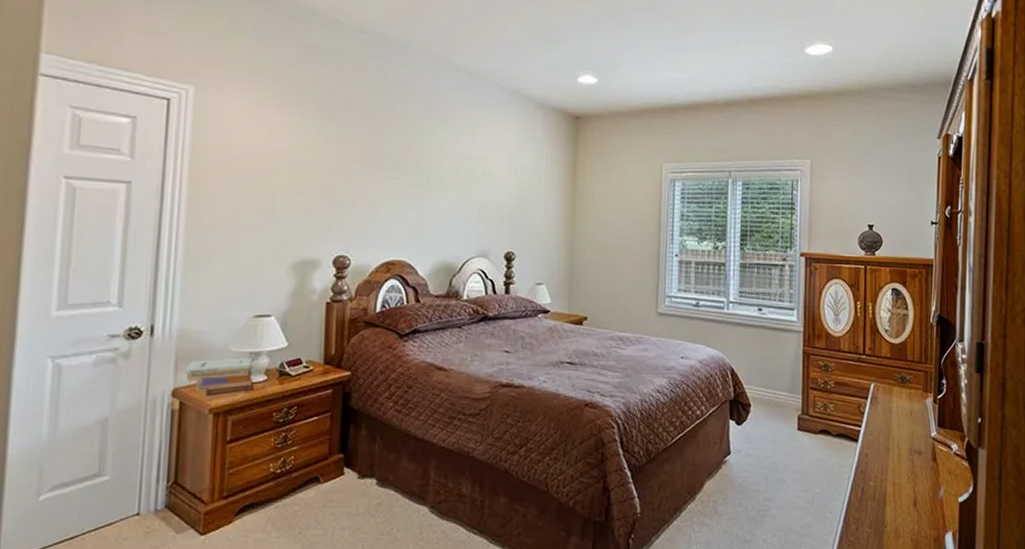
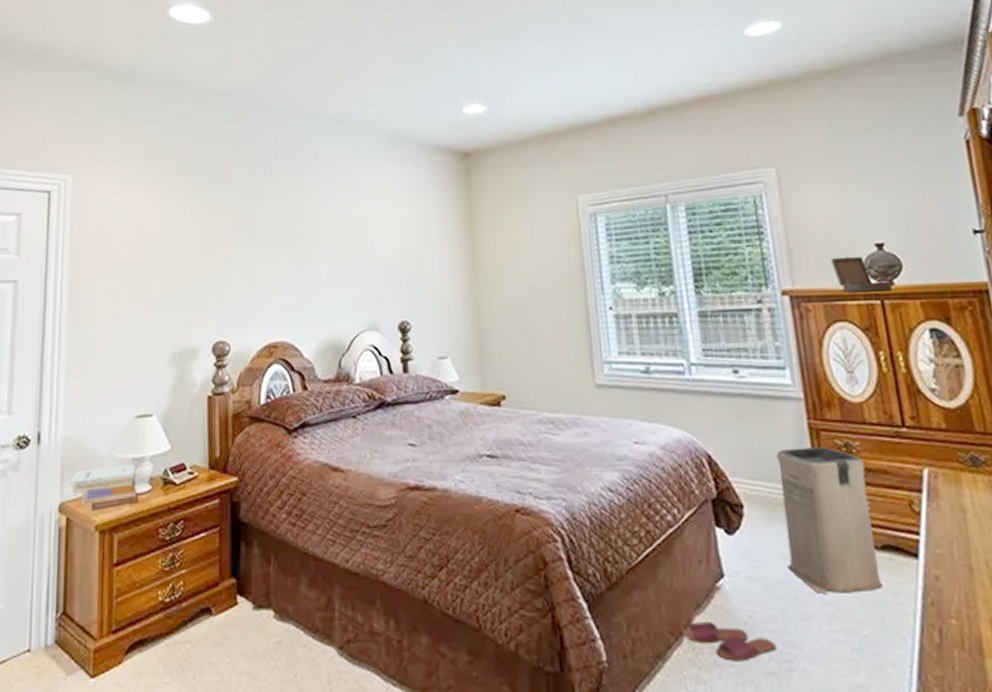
slippers: none [697,485,759,511] -> present [683,622,777,662]
laundry basket: none [774,366,835,467] -> present [775,447,882,595]
jewelry box: none [836,232,873,261] -> present [830,256,892,294]

